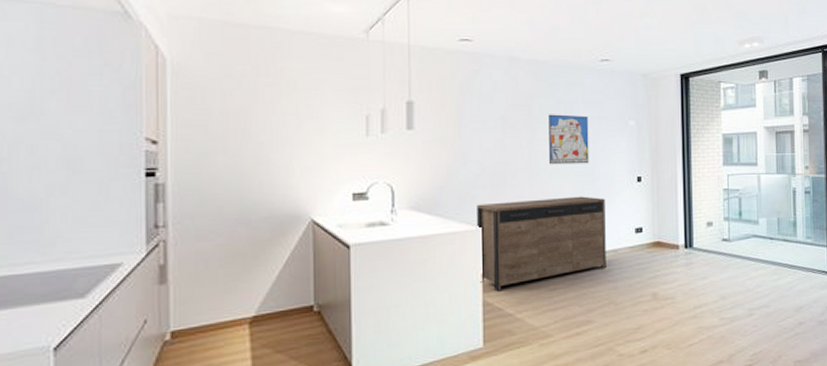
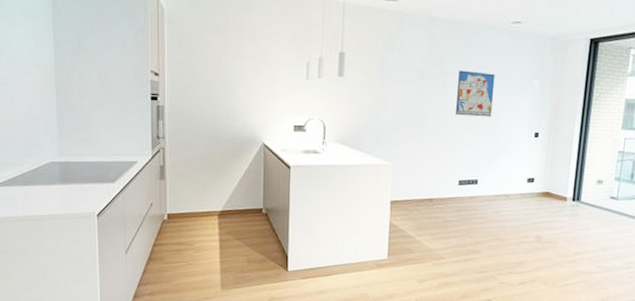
sideboard: present [477,196,606,291] -> none [388,143,503,216]

